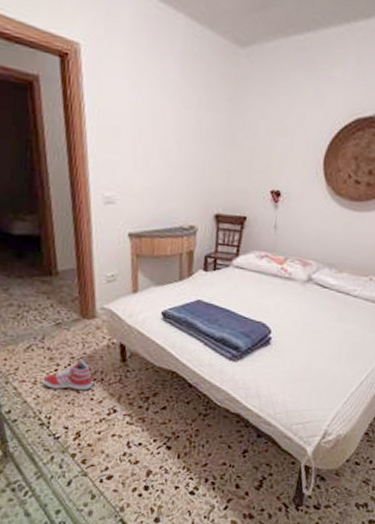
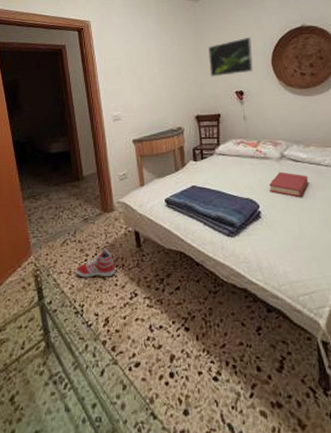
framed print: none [242,117,306,169] -> present [208,36,253,77]
hardback book: none [286,296,333,328] -> present [269,172,309,198]

